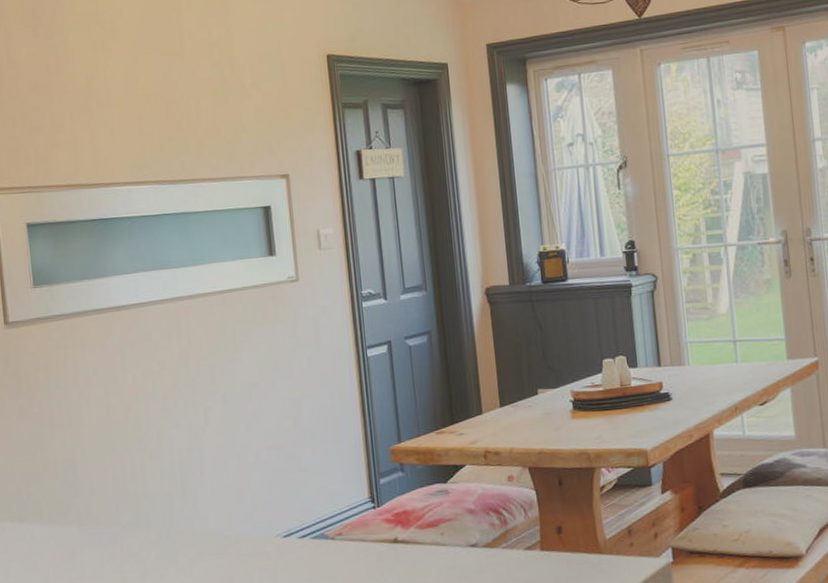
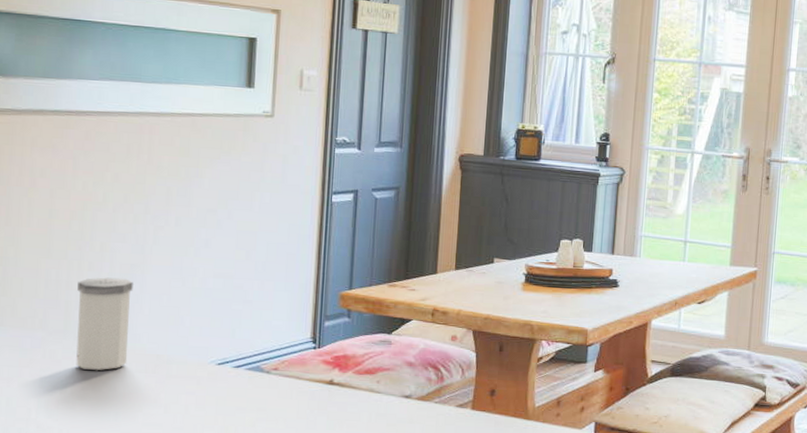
salt shaker: none [142,463,199,559] -> present [76,277,133,370]

